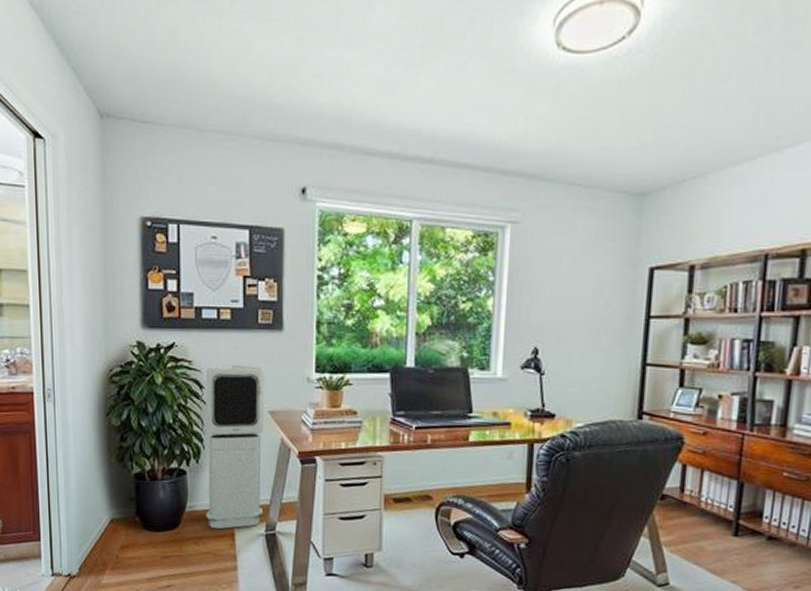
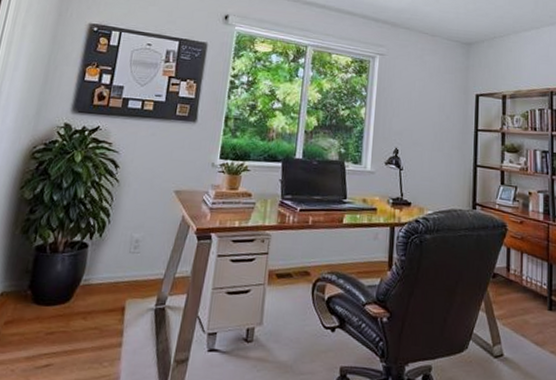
air purifier: present [205,364,265,530] -> none [99,147,177,304]

